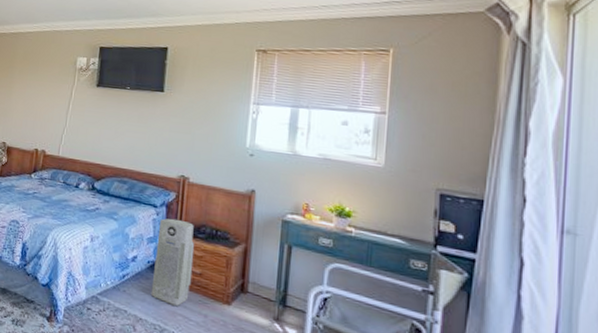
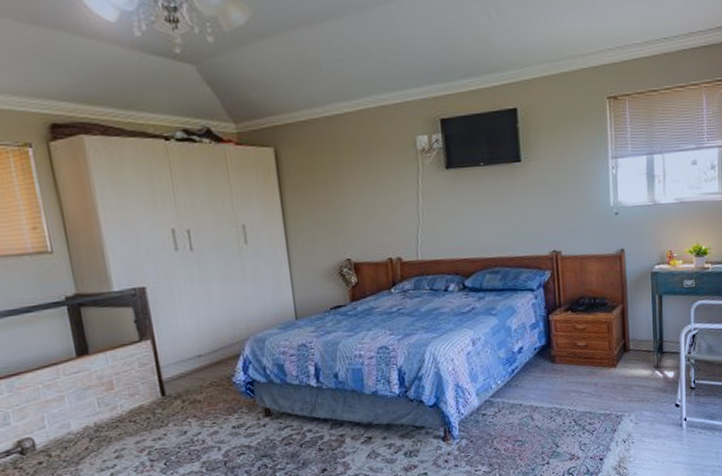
air purifier: present [150,218,195,306] -> none [539,297,579,384]

